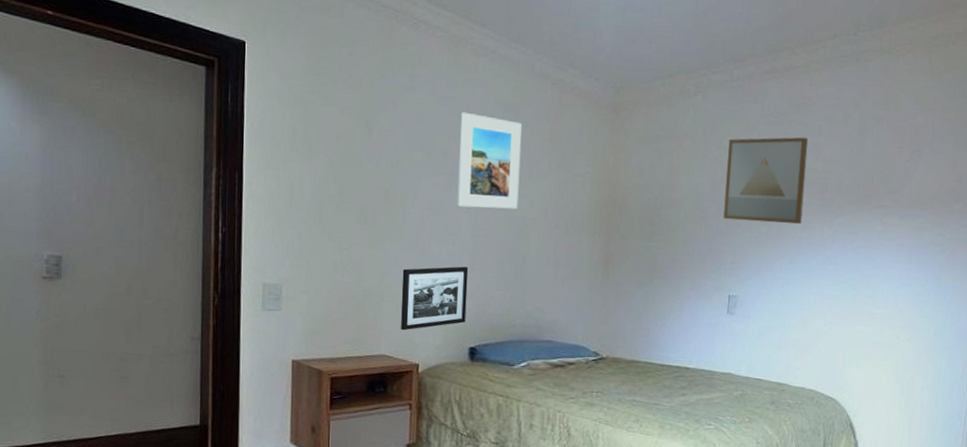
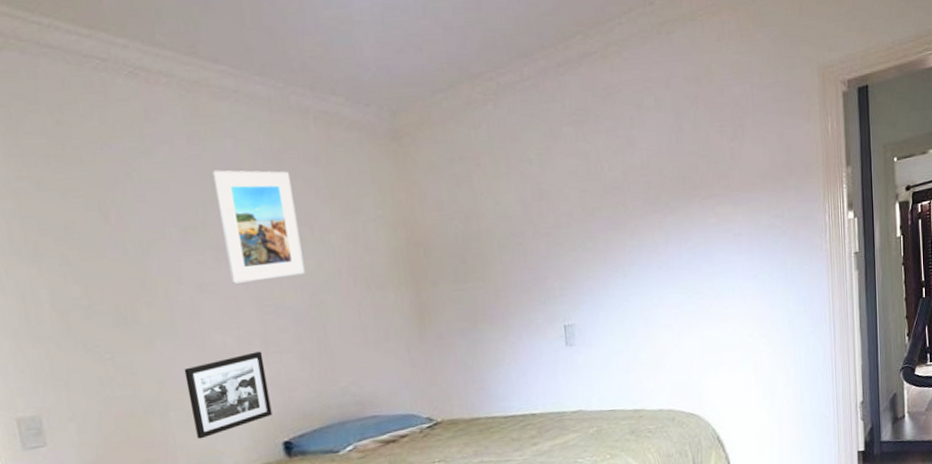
wall art: present [723,137,809,224] -> none [532,132,629,242]

